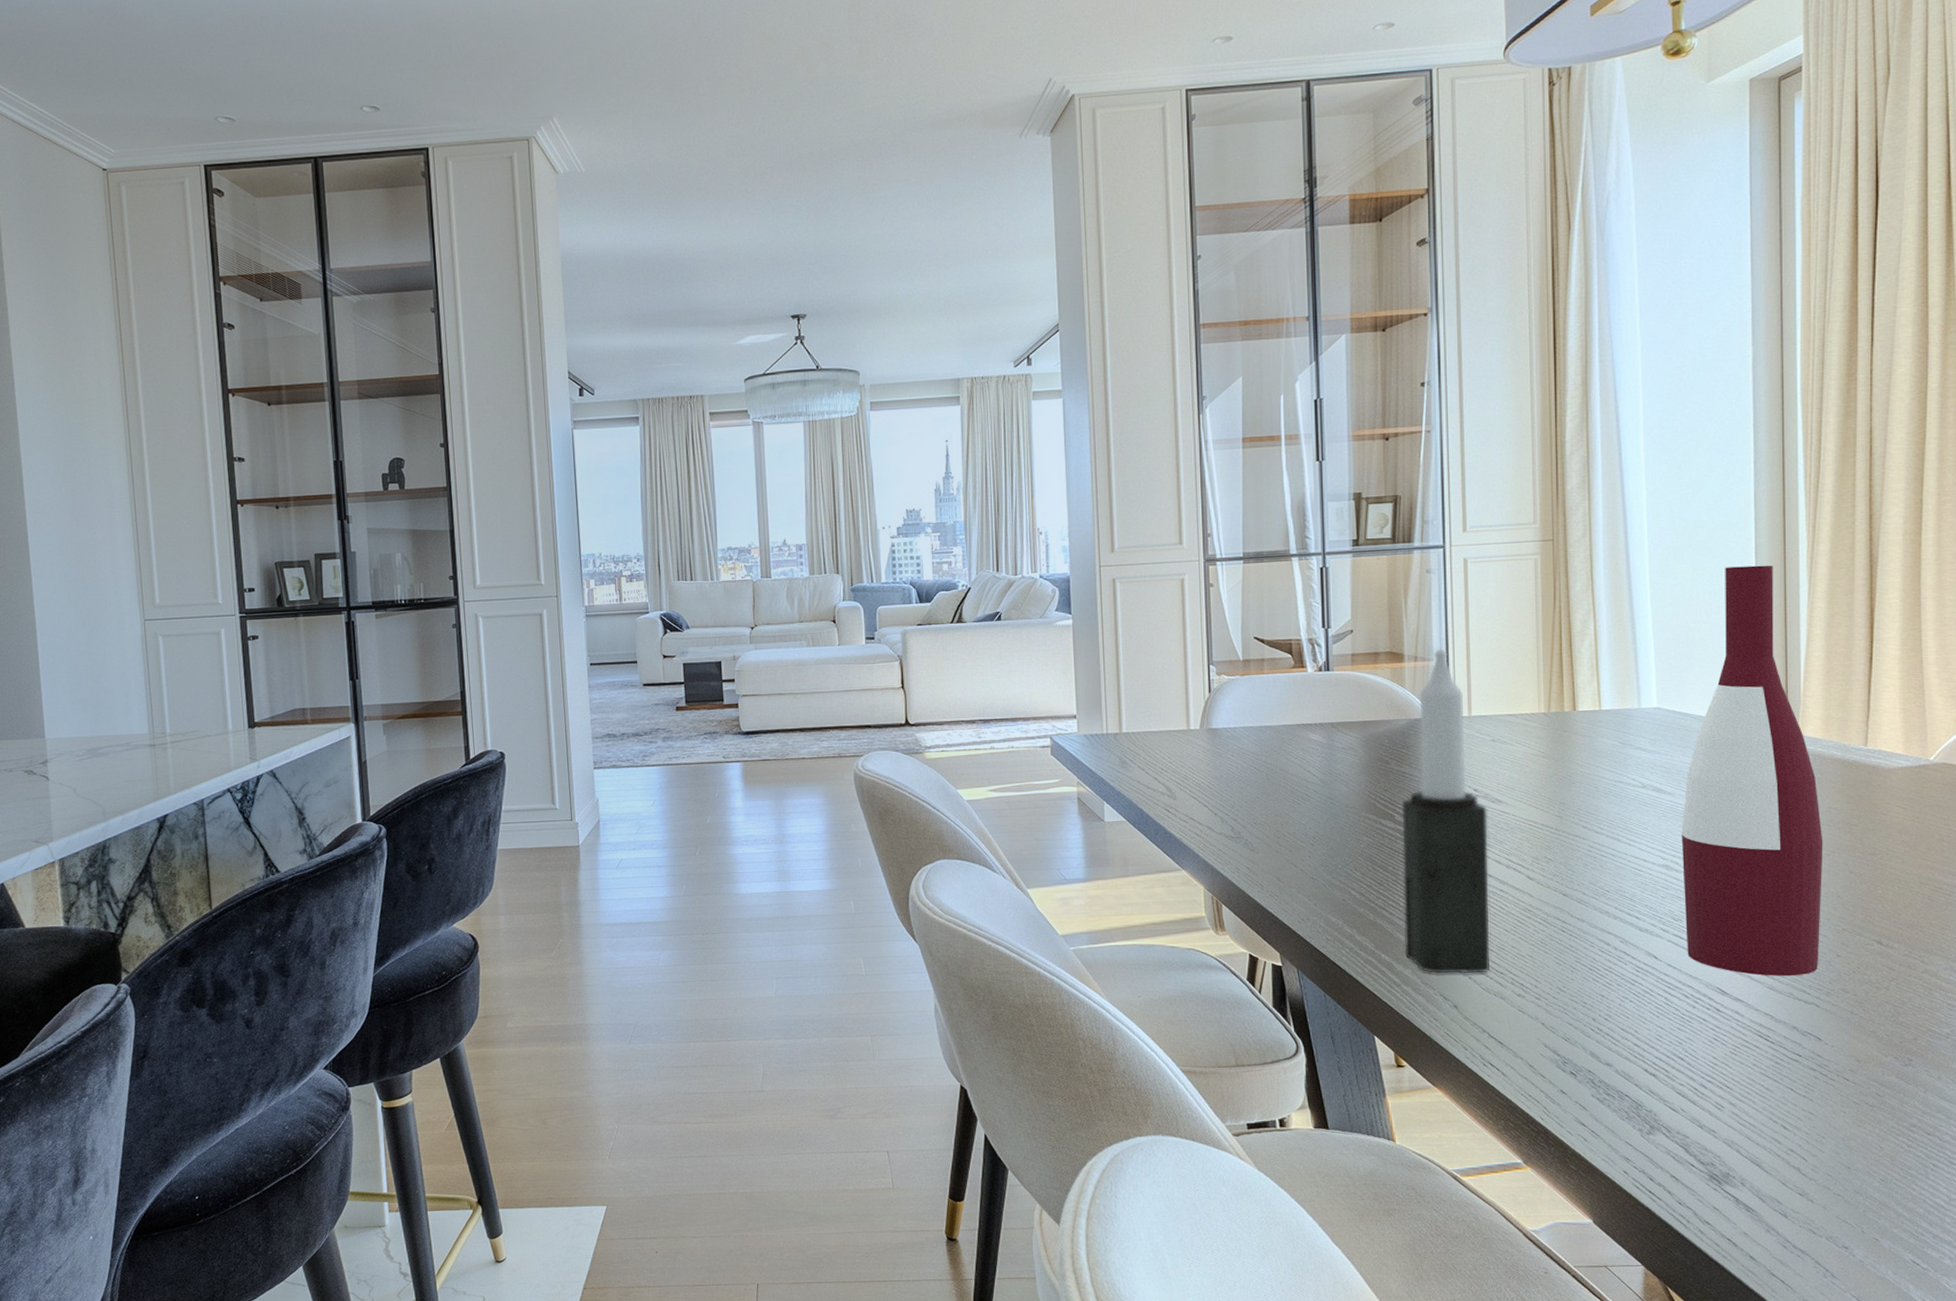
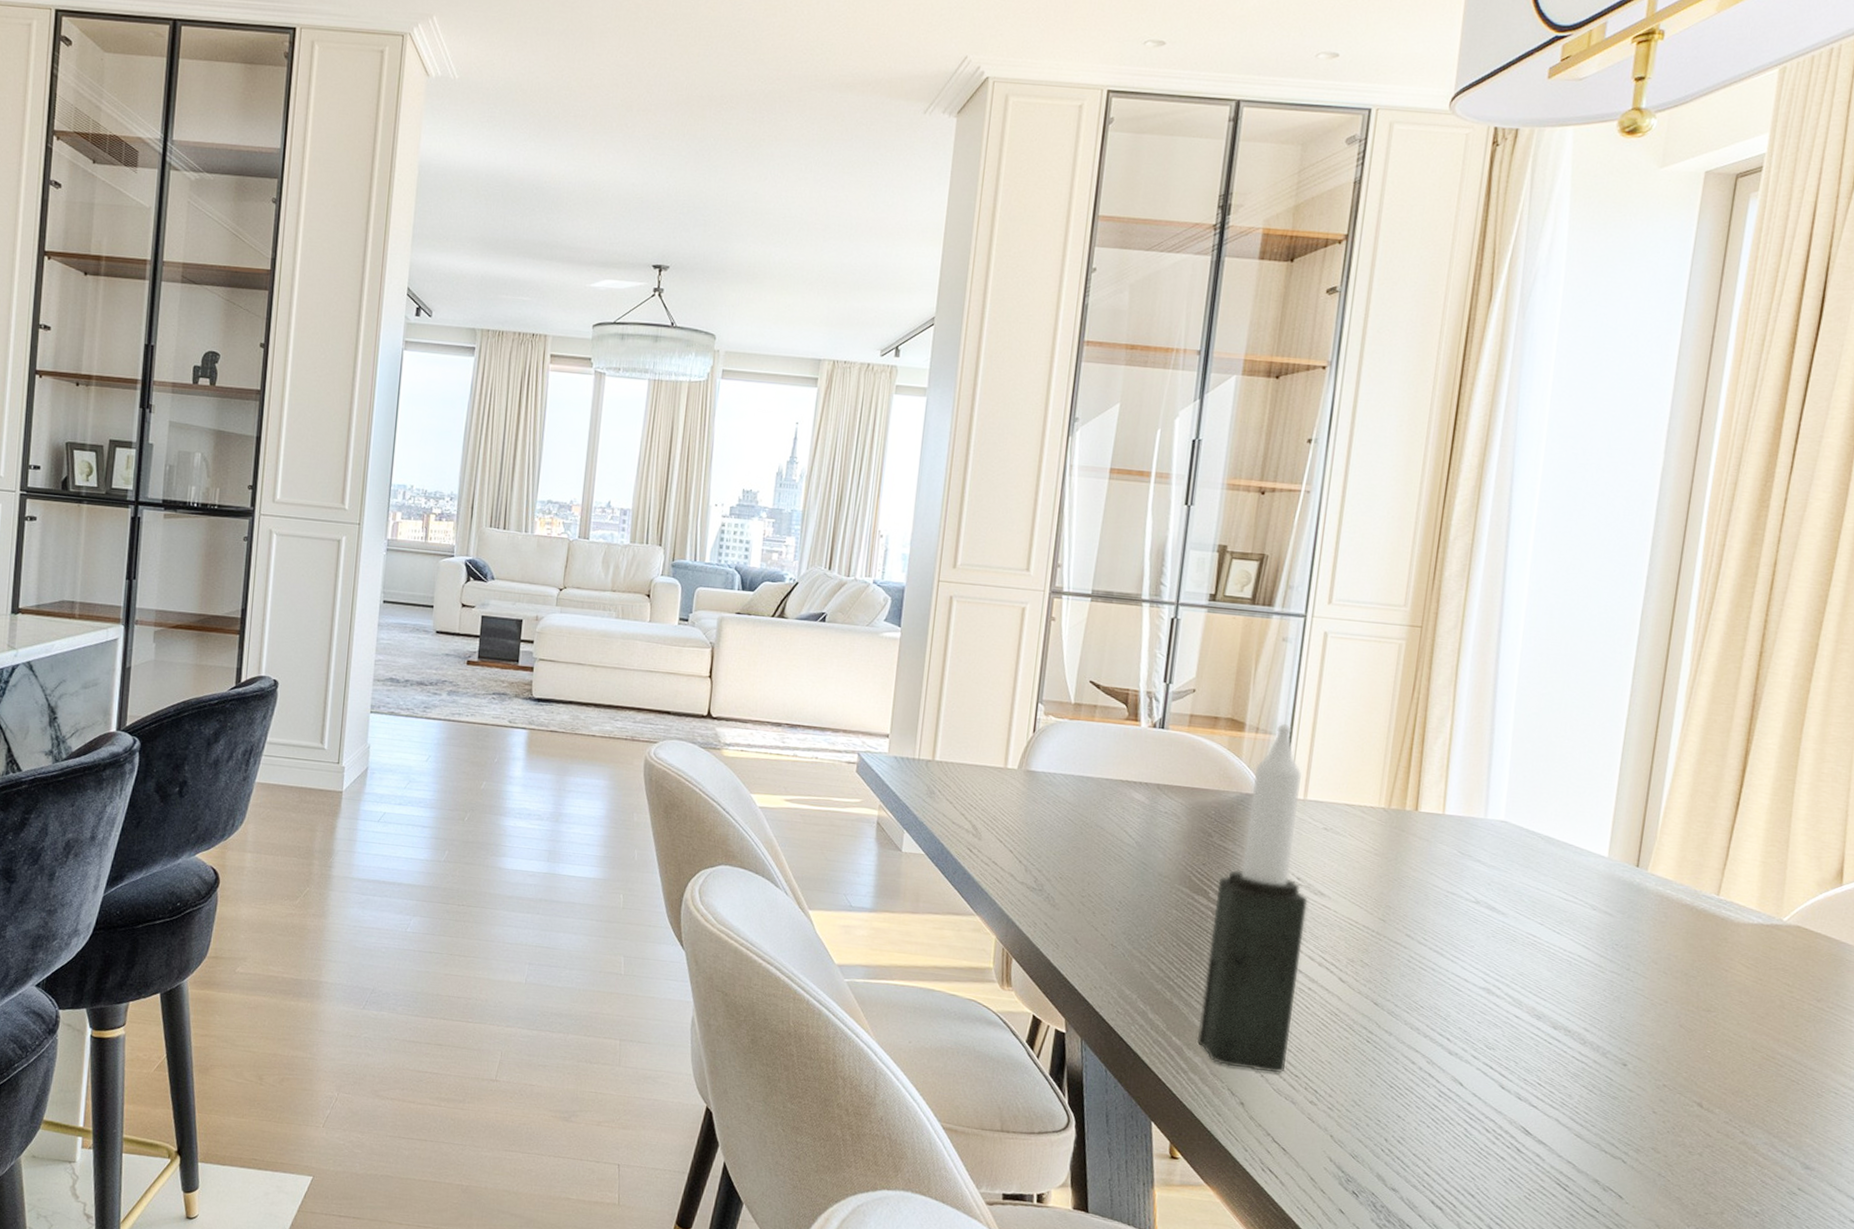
wine bottle: present [1681,565,1823,977] -> none [1495,684,1660,1127]

